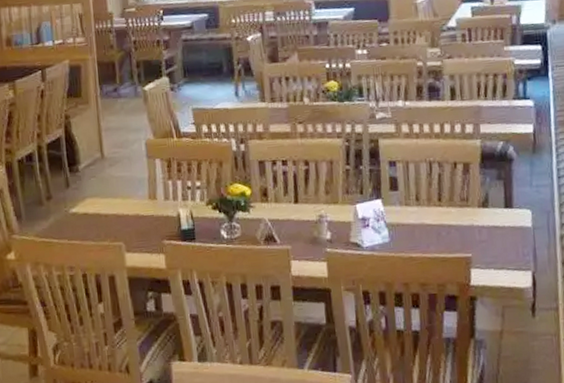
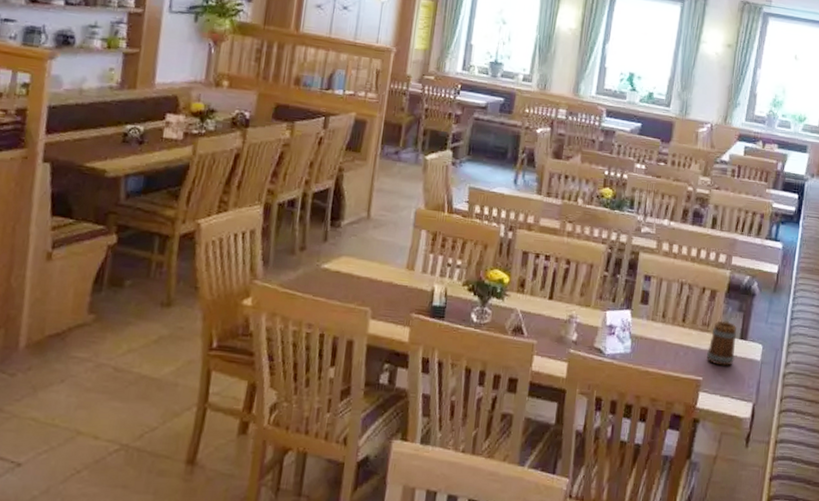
beer mug: none [471,191,503,239] -> present [707,320,737,366]

